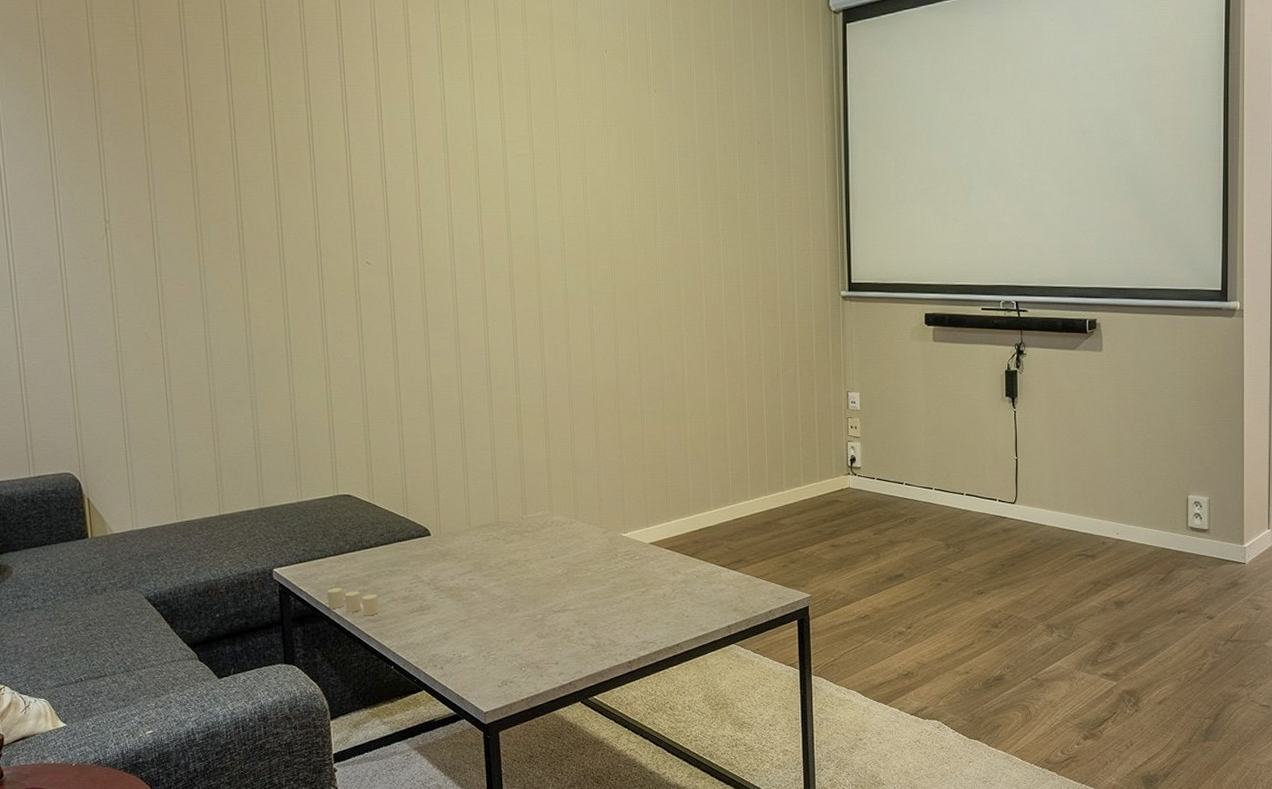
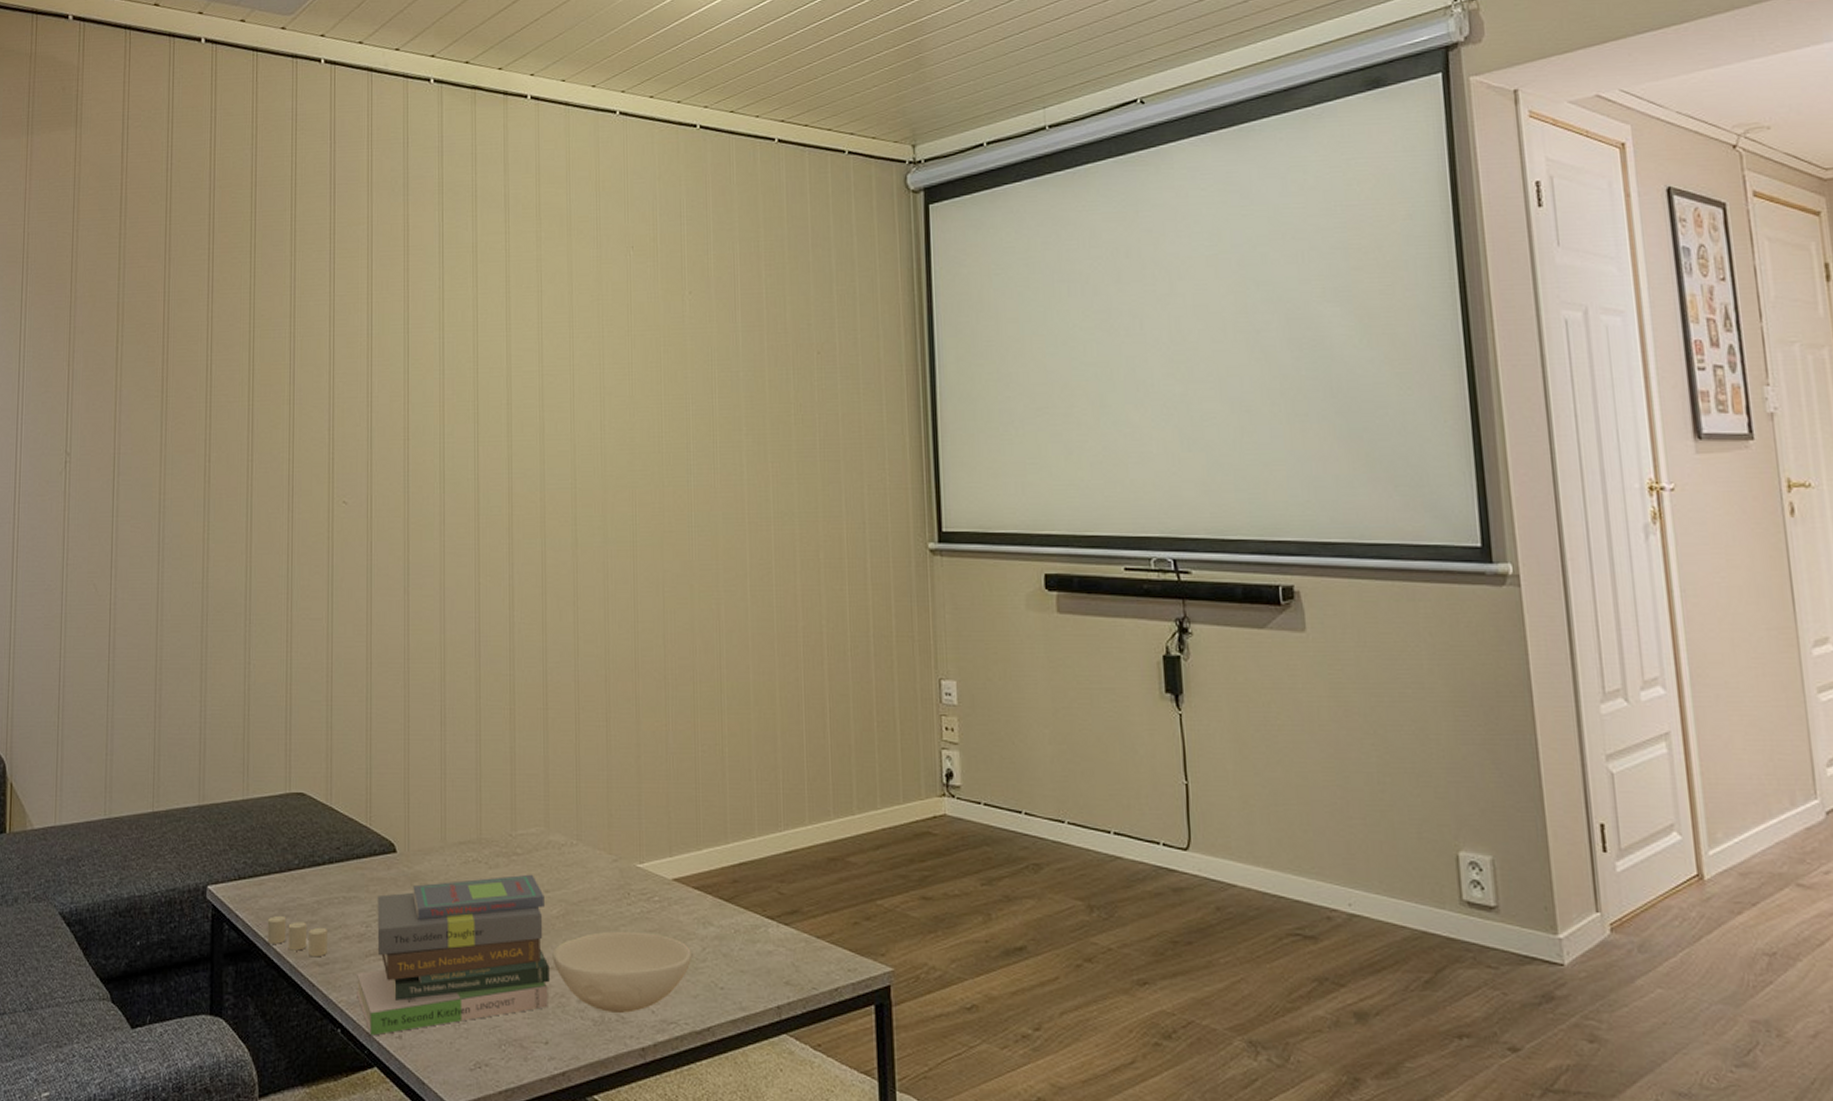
books: none [404,545,557,669] -> present [357,874,550,1036]
bowl: none [559,581,665,640] -> present [552,931,691,1014]

